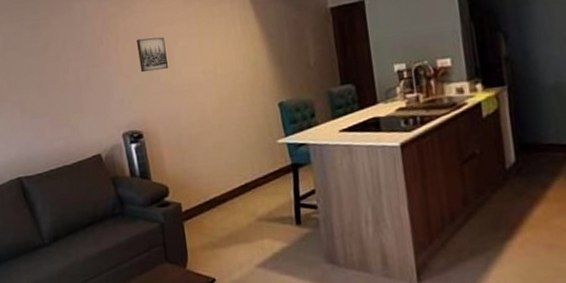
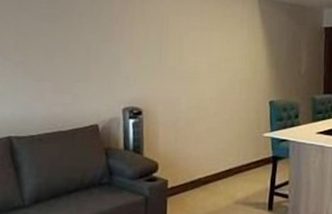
wall art: present [136,37,169,73] -> none [150,23,178,56]

